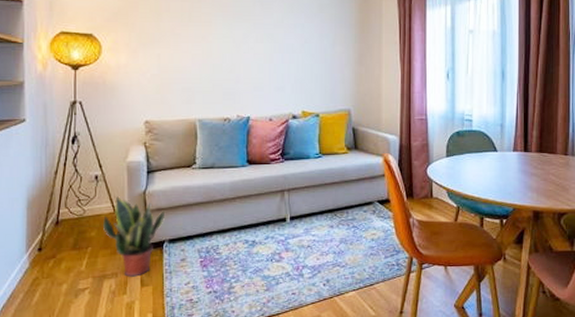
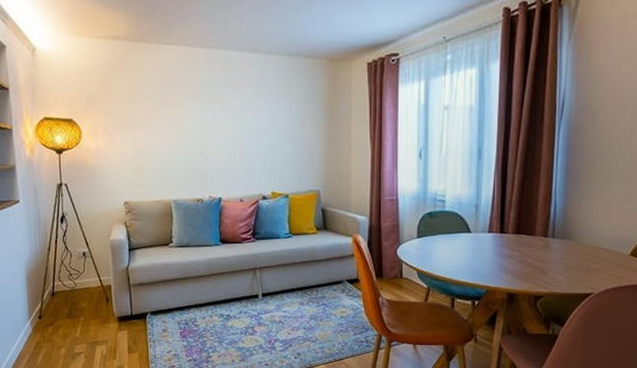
potted plant: present [103,195,166,277] -> none [92,270,147,344]

